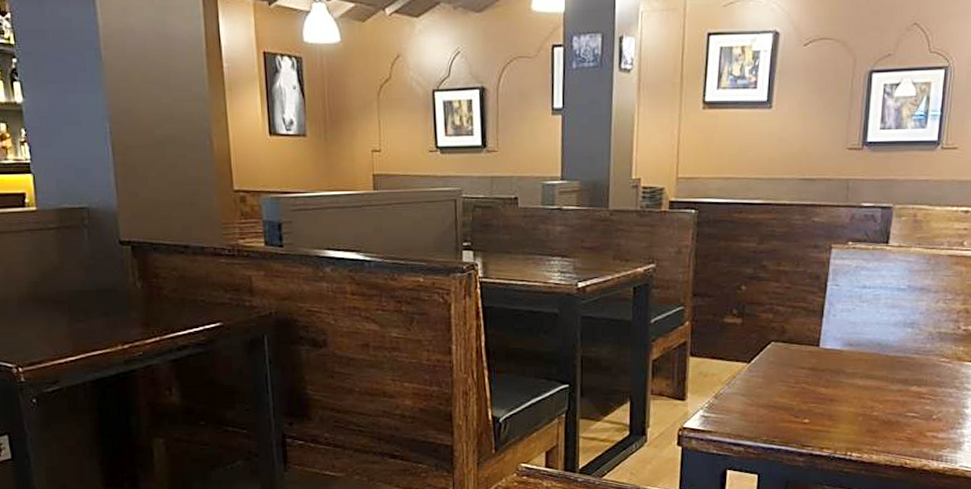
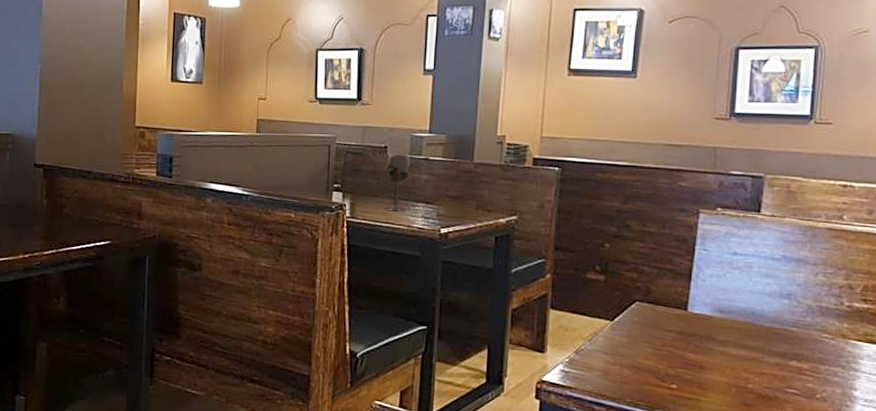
wine glass: none [518,205,544,268] -> present [385,154,411,212]

